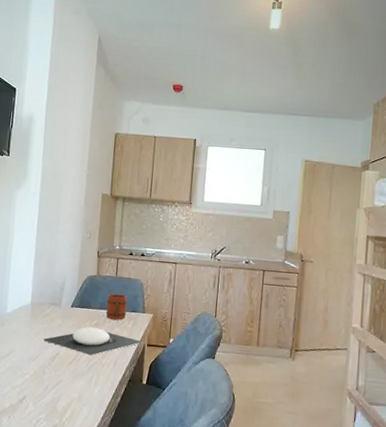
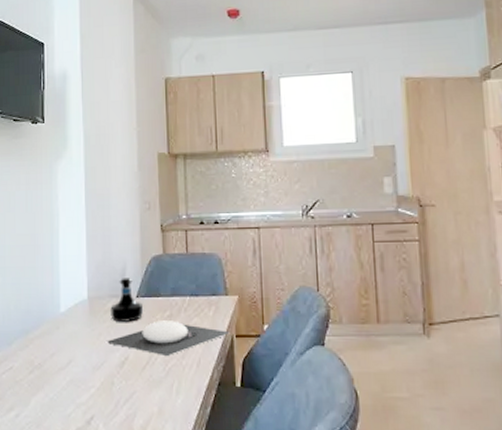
tequila bottle: none [48,290,76,326] -> present [110,278,144,322]
mug: present [106,294,127,320] -> none [179,274,206,308]

